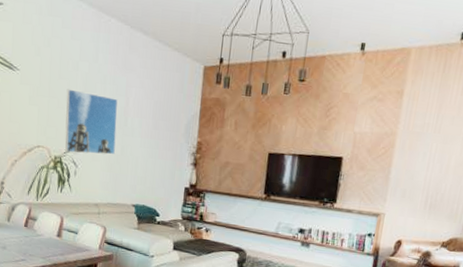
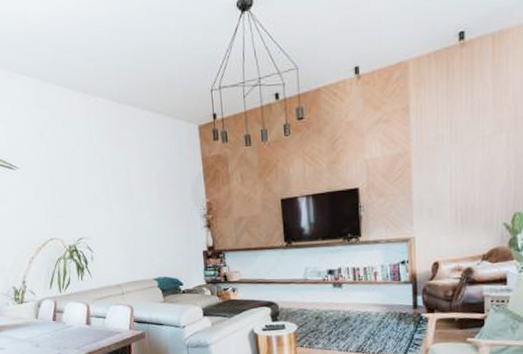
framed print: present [65,89,118,155] -> none [68,176,127,239]

